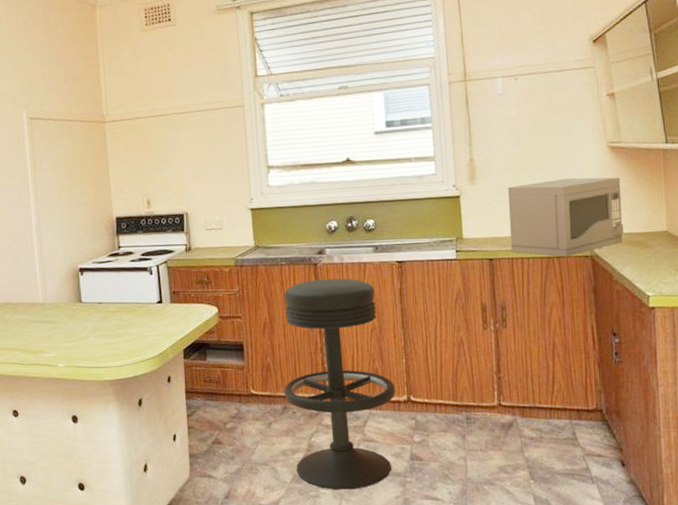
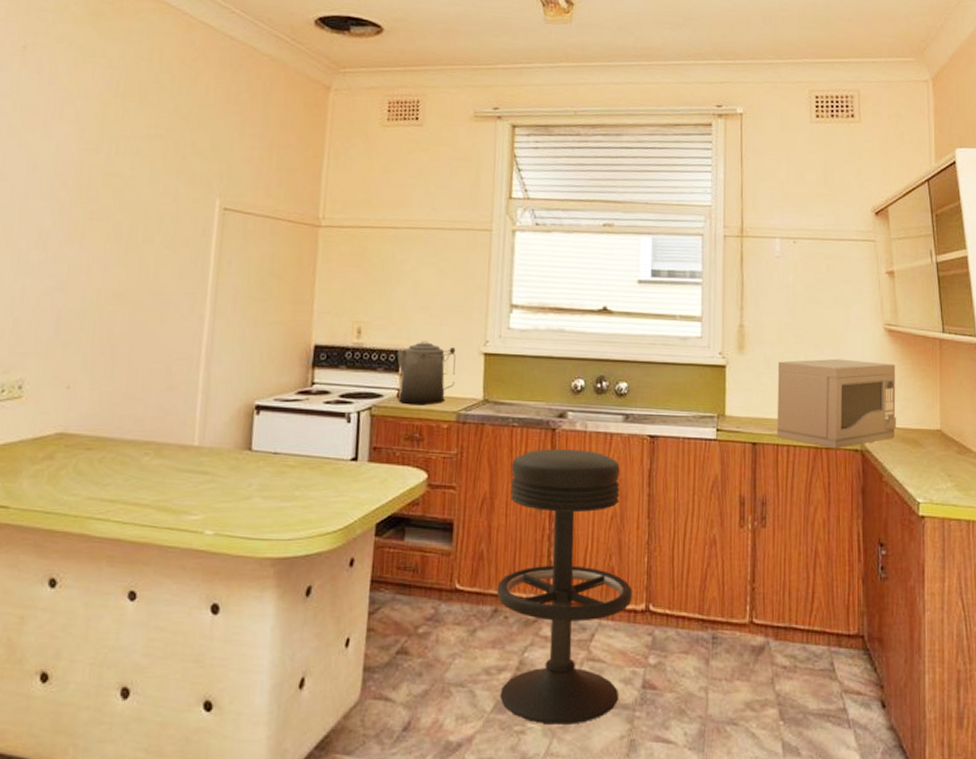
cooking pot: none [181,204,230,256] -> present [397,341,456,406]

